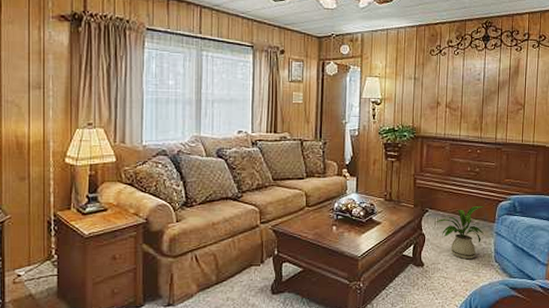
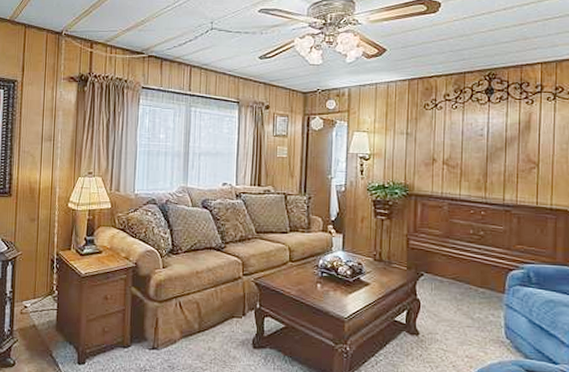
house plant: present [435,205,484,260] -> none [431,272,491,333]

